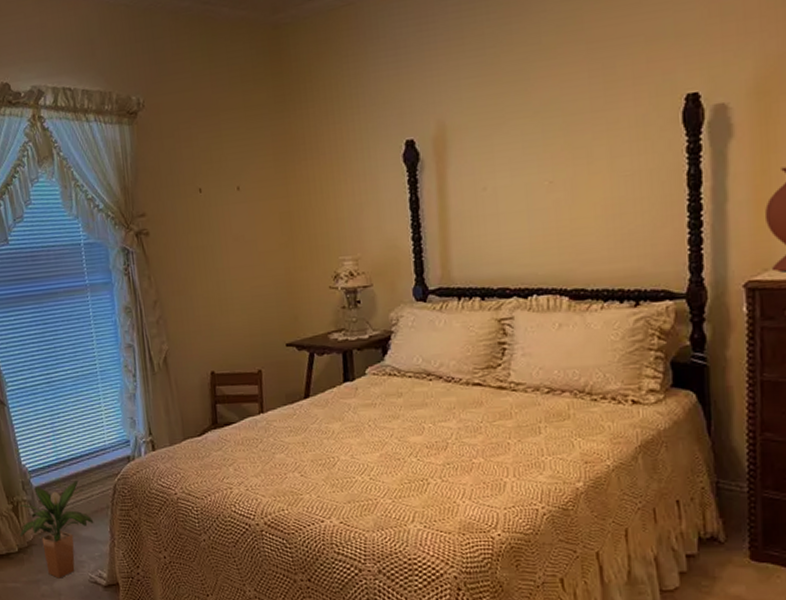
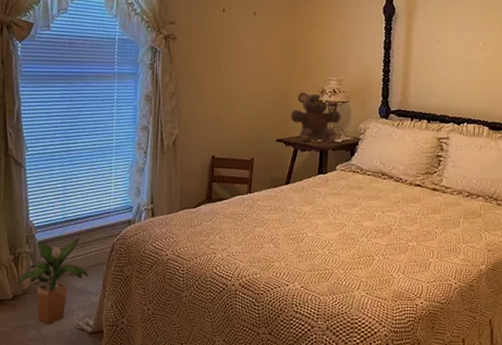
teddy bear: none [299,278,364,344] -> present [290,92,341,143]

